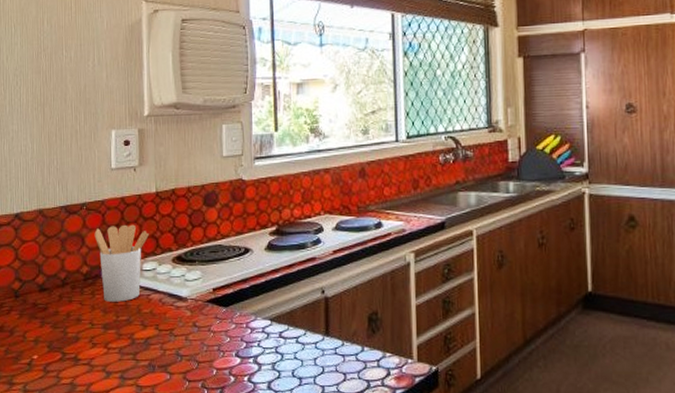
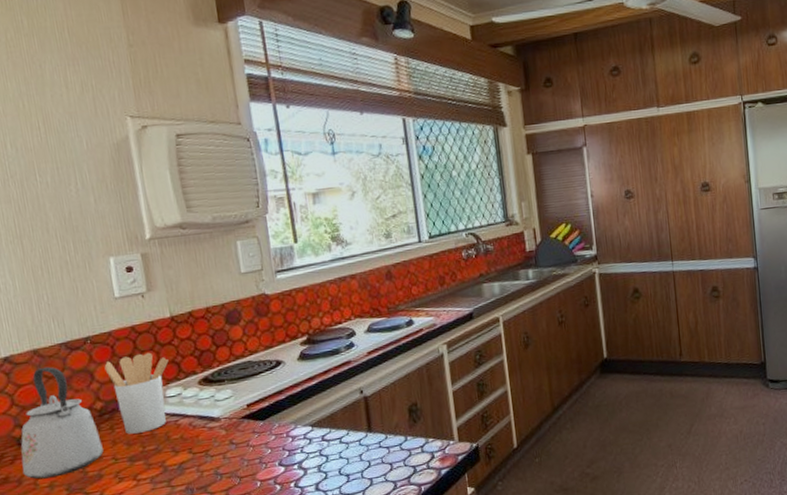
kettle: none [15,226,83,333] -> present [21,366,104,480]

